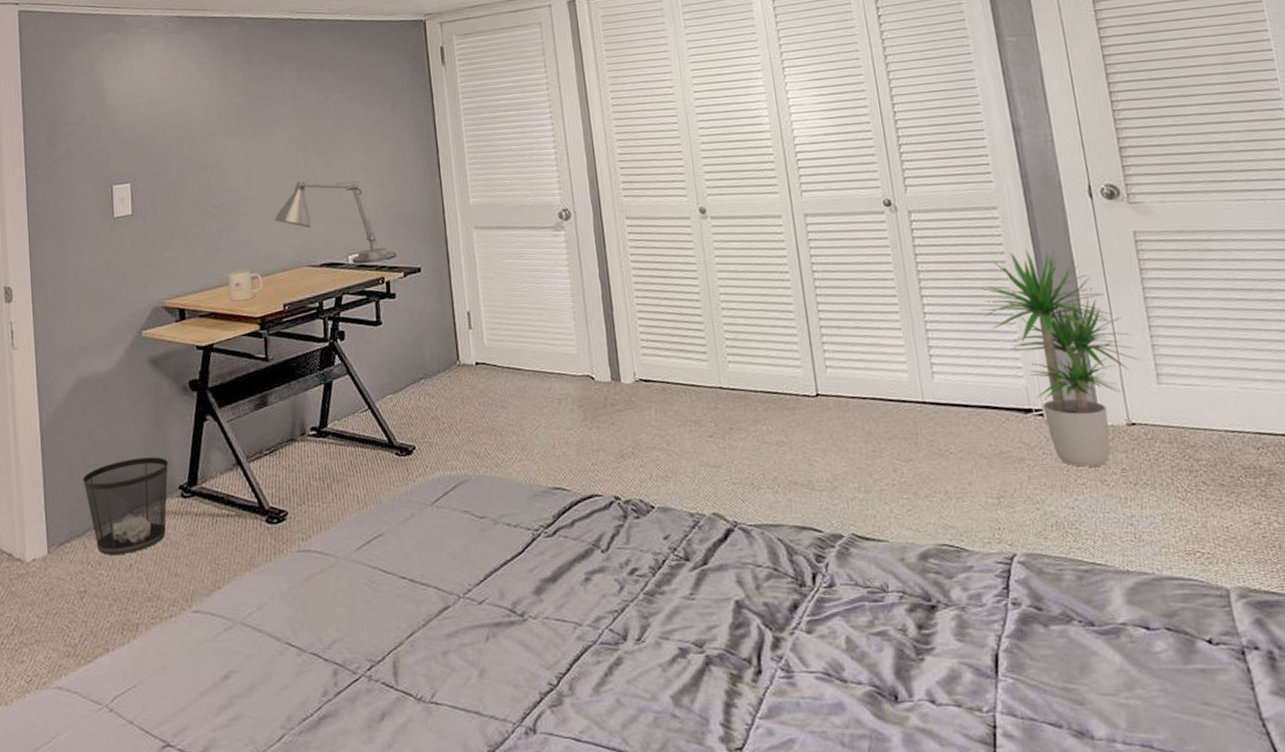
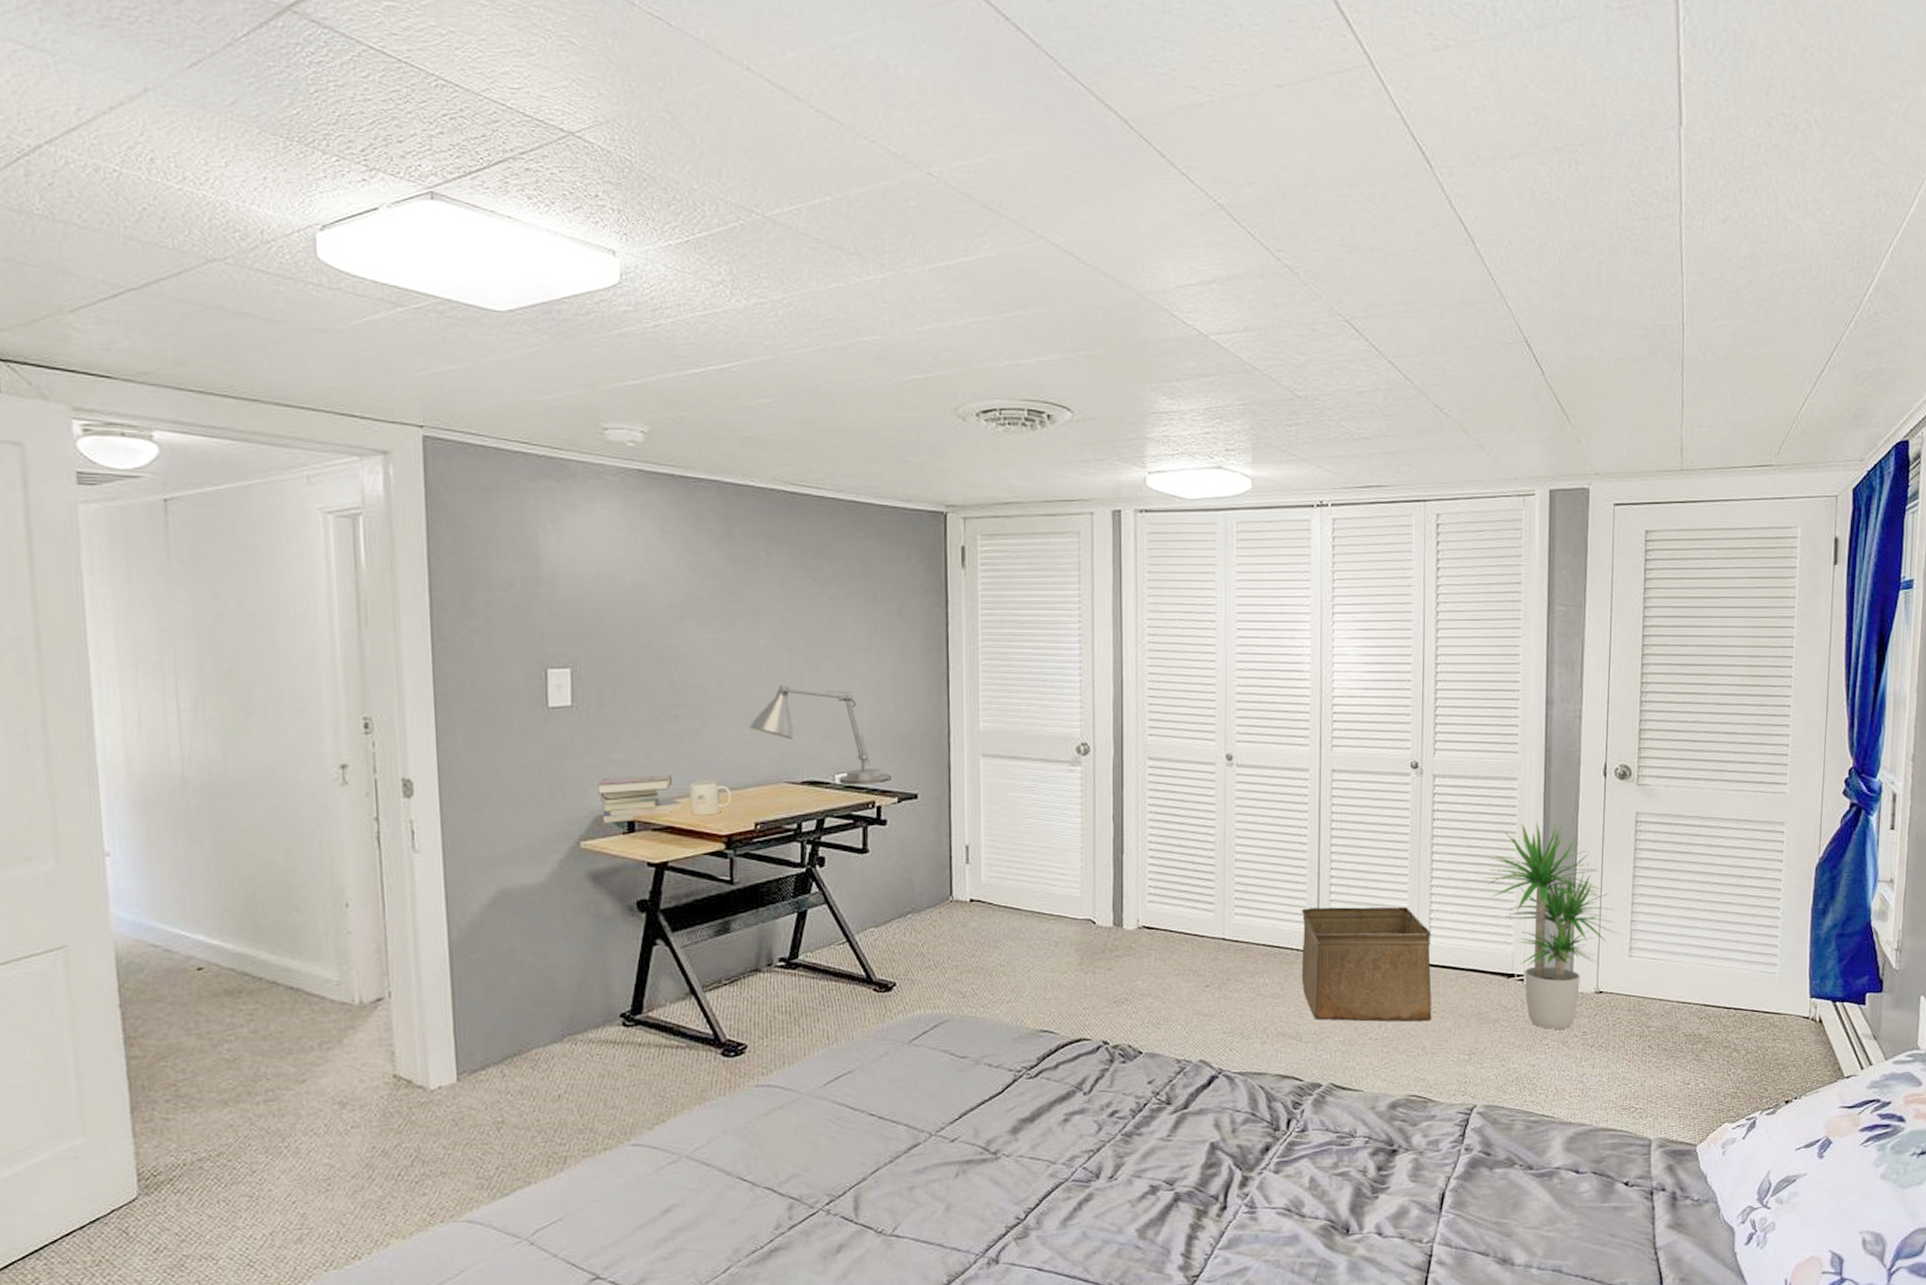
waste bin: present [82,456,168,555] -> none [501,981,608,1084]
books: none [155,267,223,313] -> present [598,775,682,823]
storage bin: none [795,345,950,467] -> present [1301,907,1432,1022]

